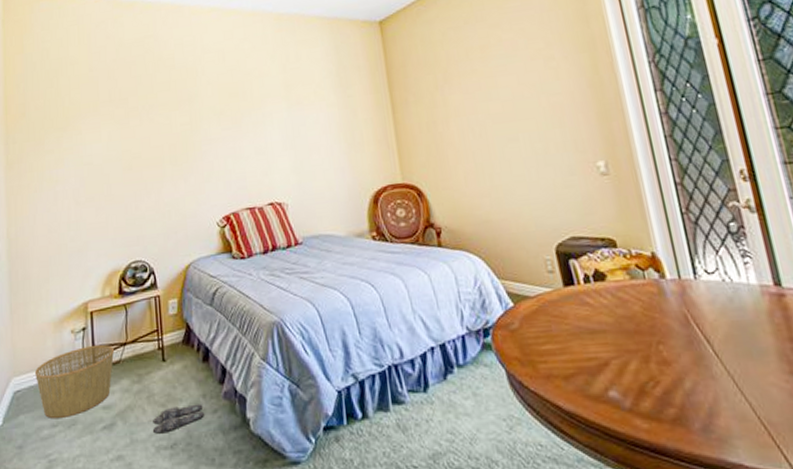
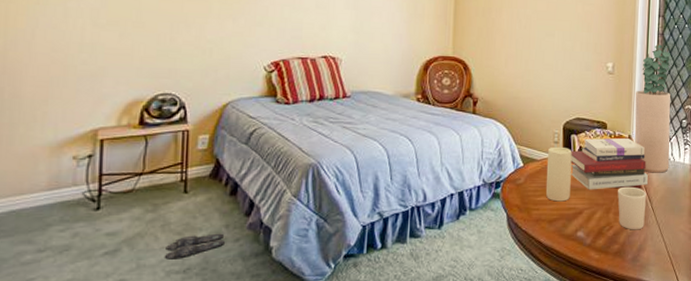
basket: present [34,344,114,419] -> none [18,173,126,245]
candle: none [542,276,587,350] -> present [545,146,572,202]
books: none [574,255,698,332] -> present [570,137,648,190]
vase: none [646,119,727,302] -> present [634,38,671,173]
mug: none [654,323,709,386] -> present [617,186,647,230]

